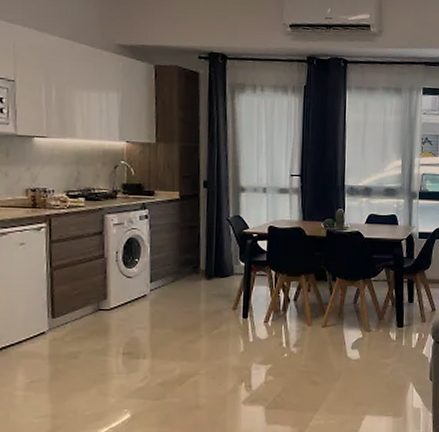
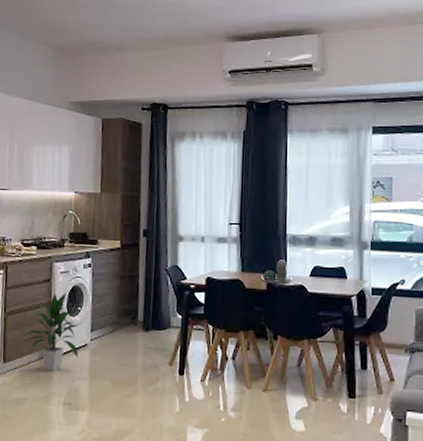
indoor plant: none [74,244,138,323] -> present [24,292,79,371]

